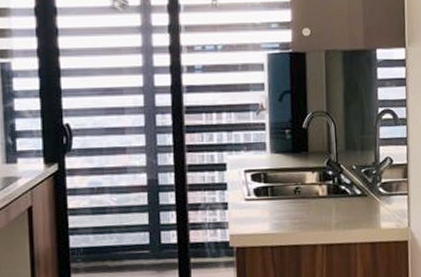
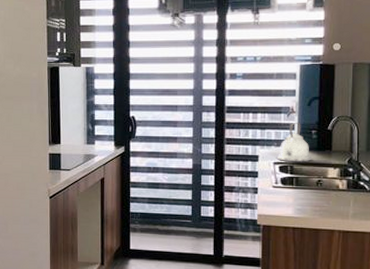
kettle: none [247,122,287,169] -> present [276,123,311,162]

